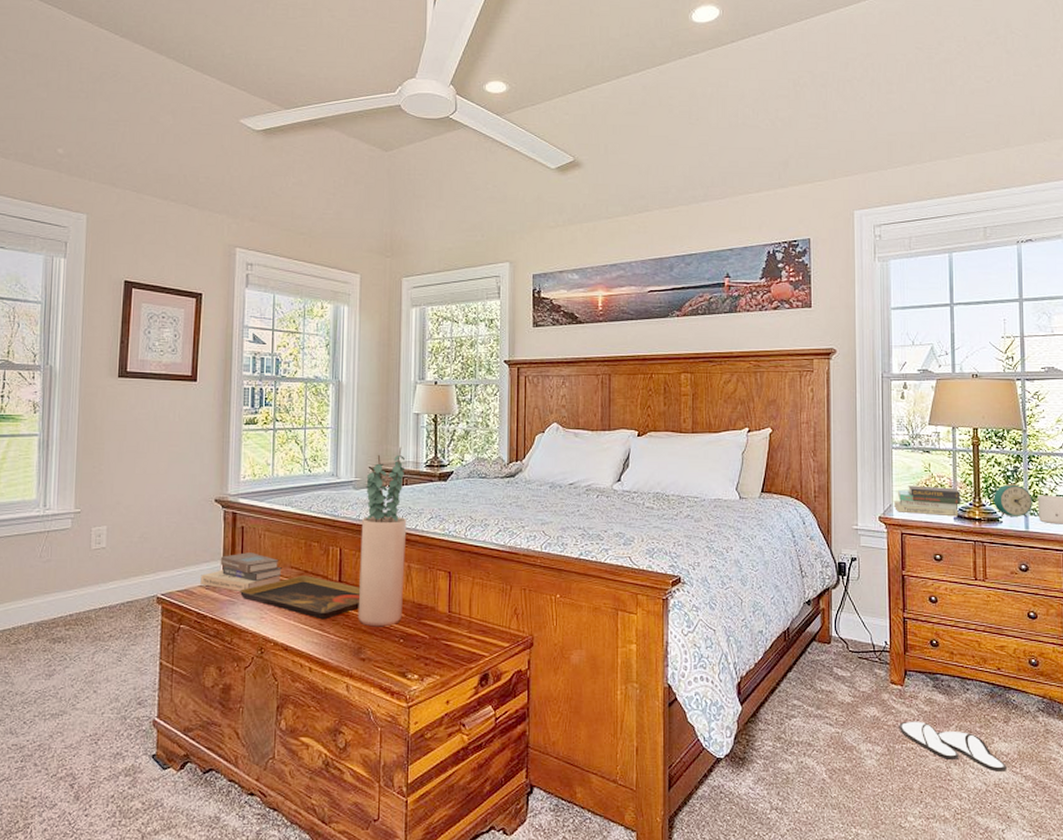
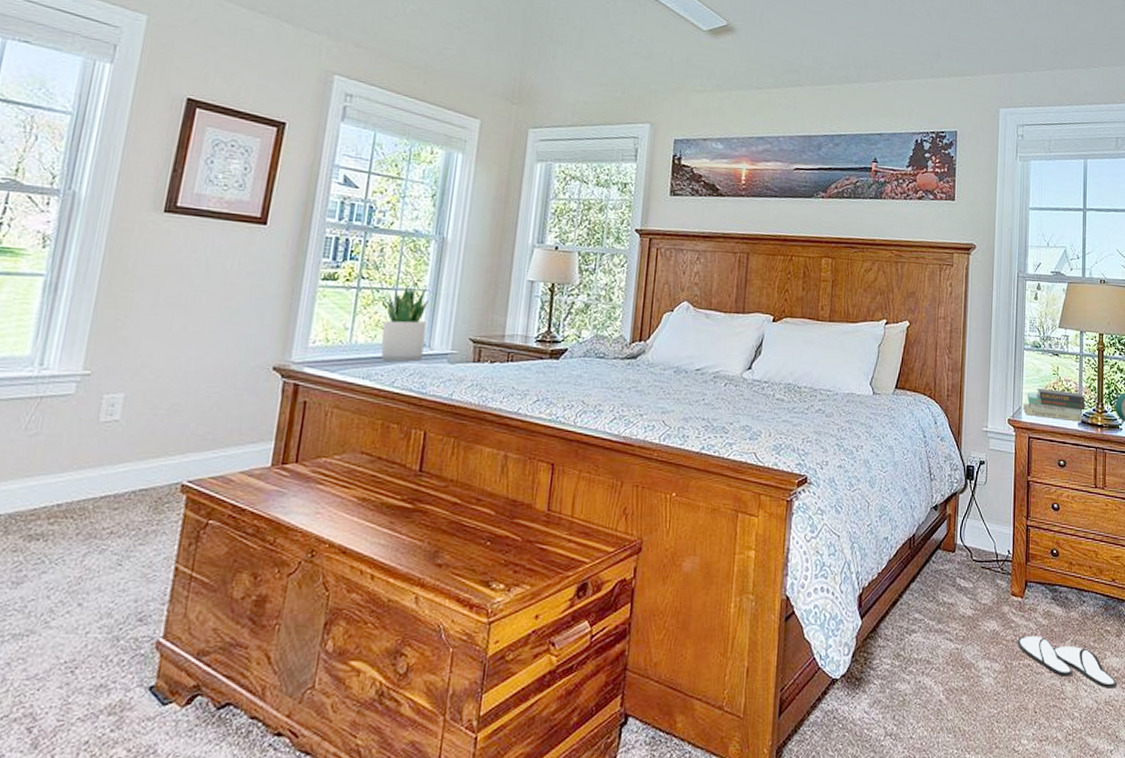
books: present [200,552,282,591] -> none [242,433,350,480]
decorative tray: present [239,576,361,620] -> none [291,463,445,517]
planter: none [297,422,333,491] -> present [381,283,429,363]
vase: present [357,446,407,627] -> none [437,317,512,527]

